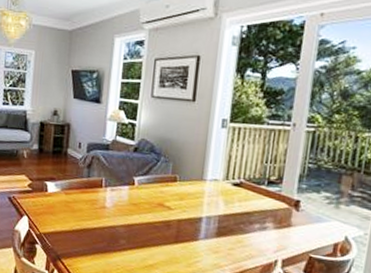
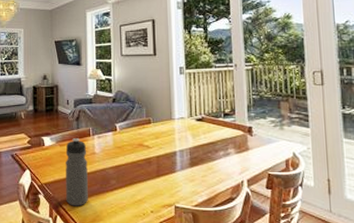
water bottle: none [66,187,96,263] -> present [65,138,88,207]

